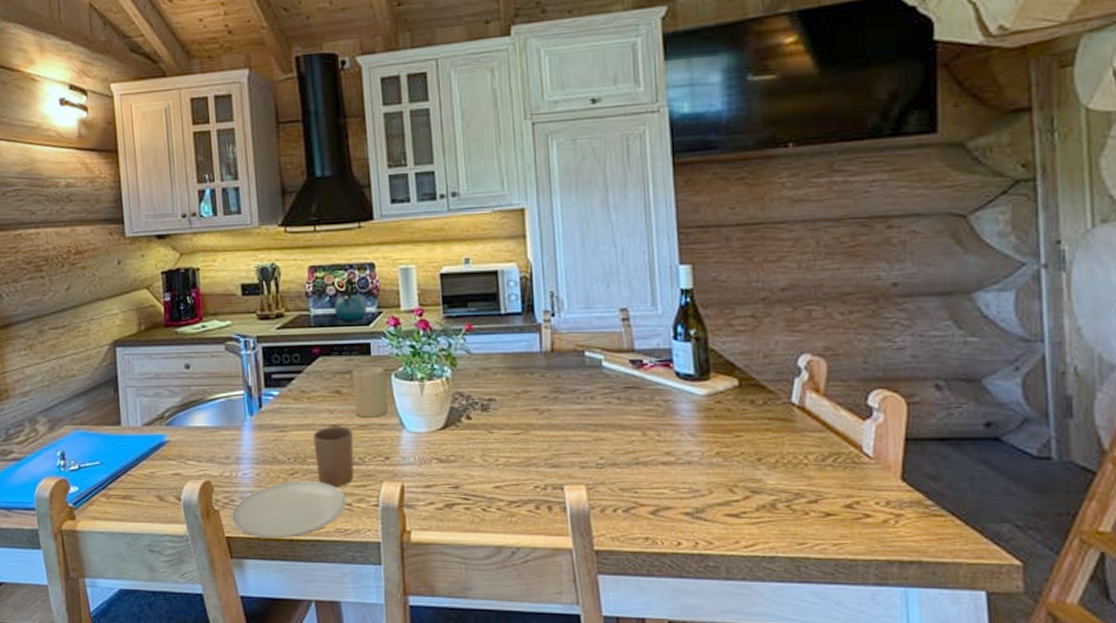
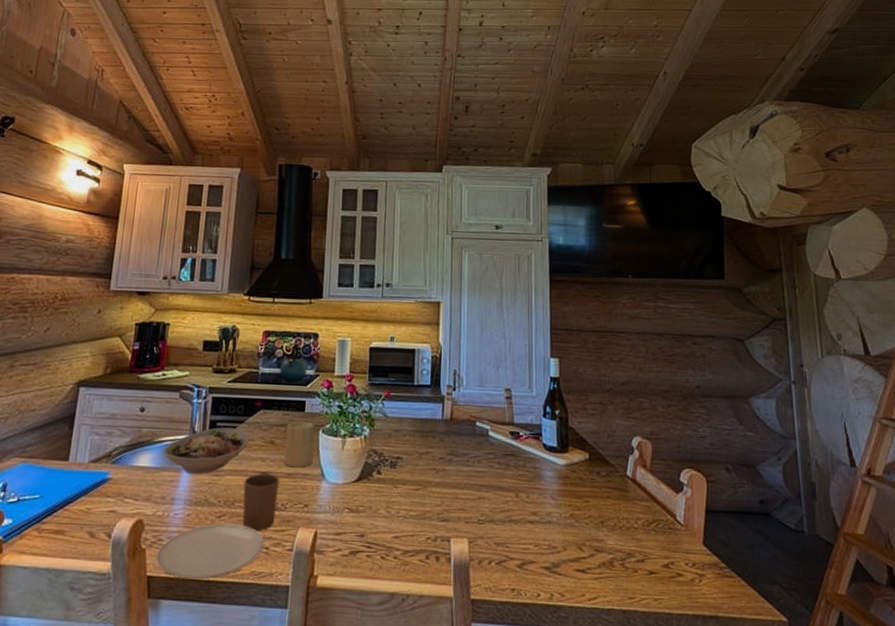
salad: none [219,379,311,431] -> present [163,427,249,474]

